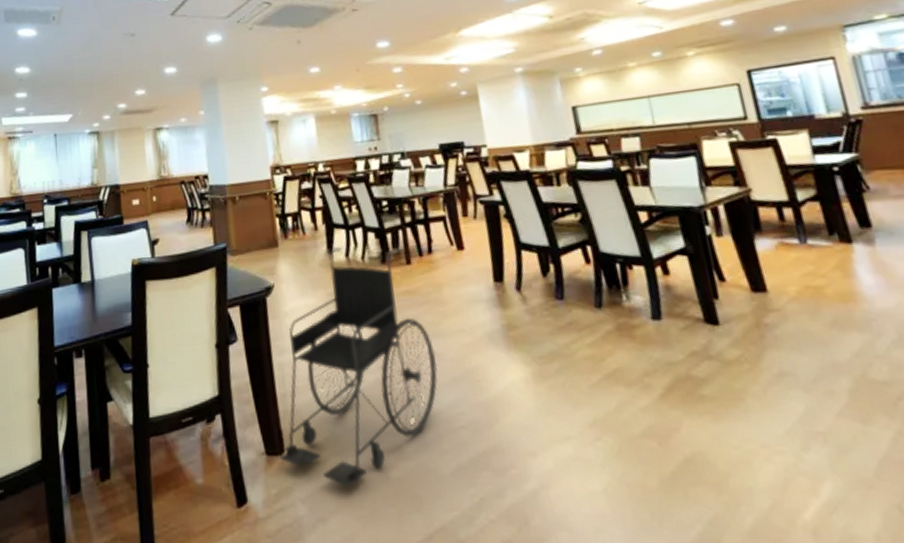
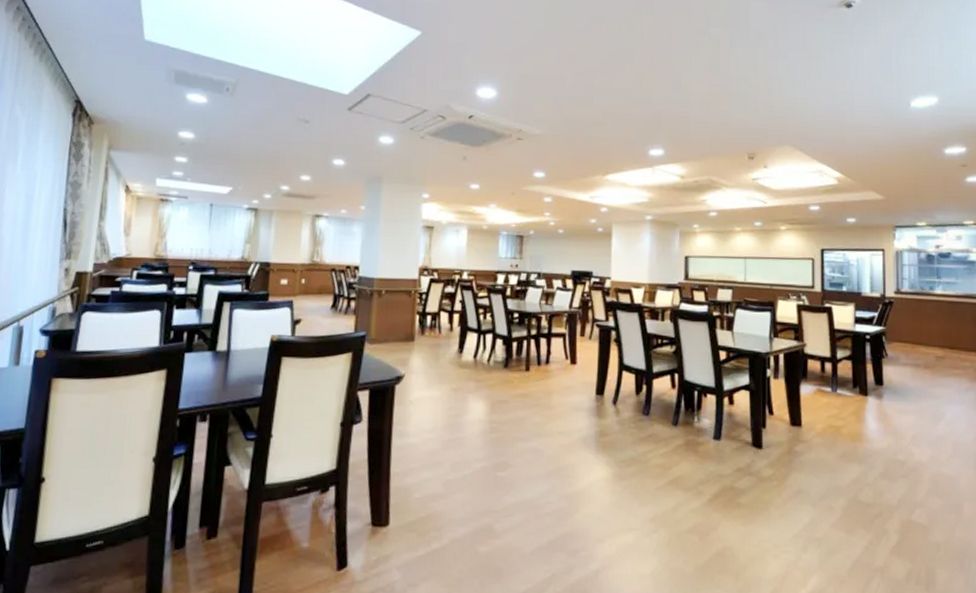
wheelchair: present [279,247,438,488] -> none [383,349,537,559]

